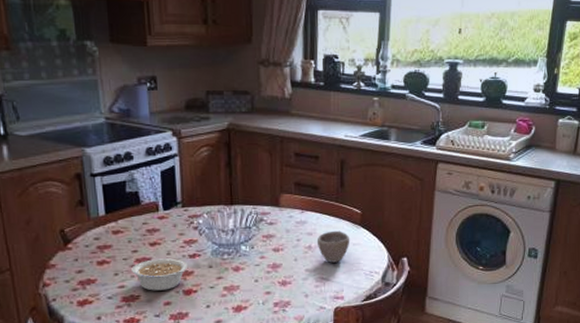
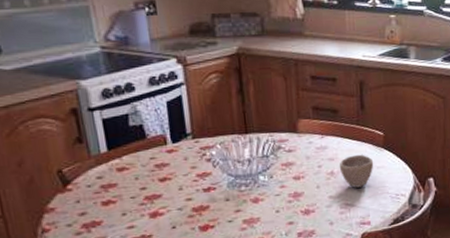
legume: present [131,258,187,291] -> none [140,193,202,230]

